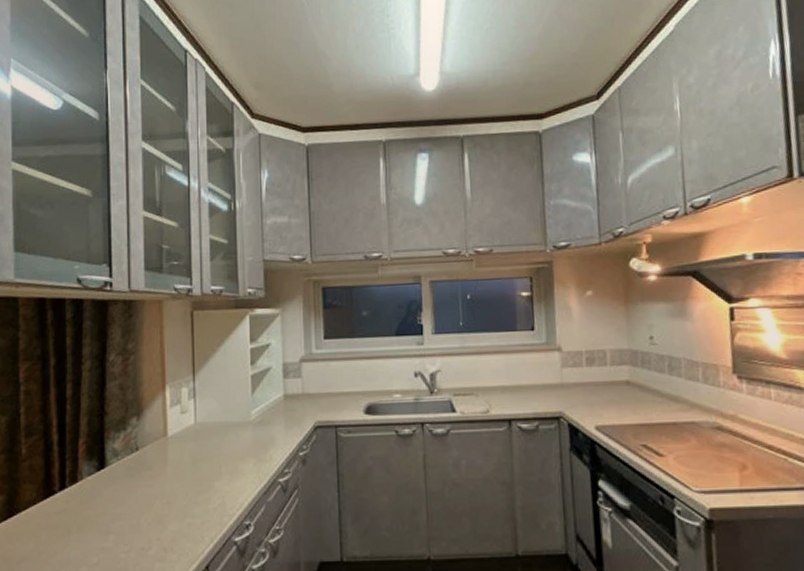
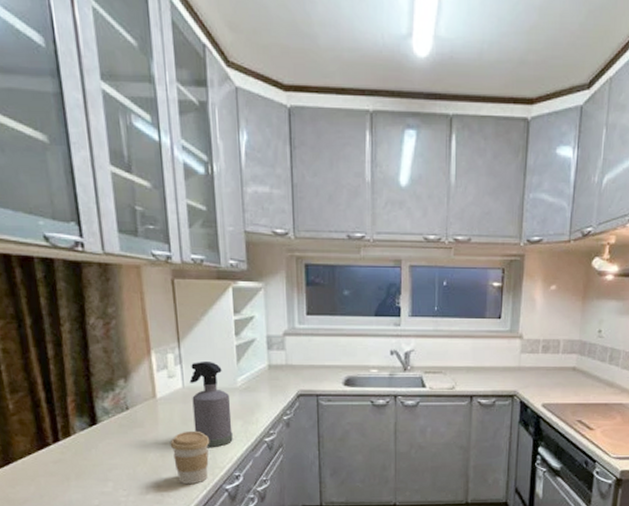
coffee cup: none [177,472,220,536] -> present [170,430,210,484]
spray bottle: none [202,394,244,491] -> present [189,362,233,447]

